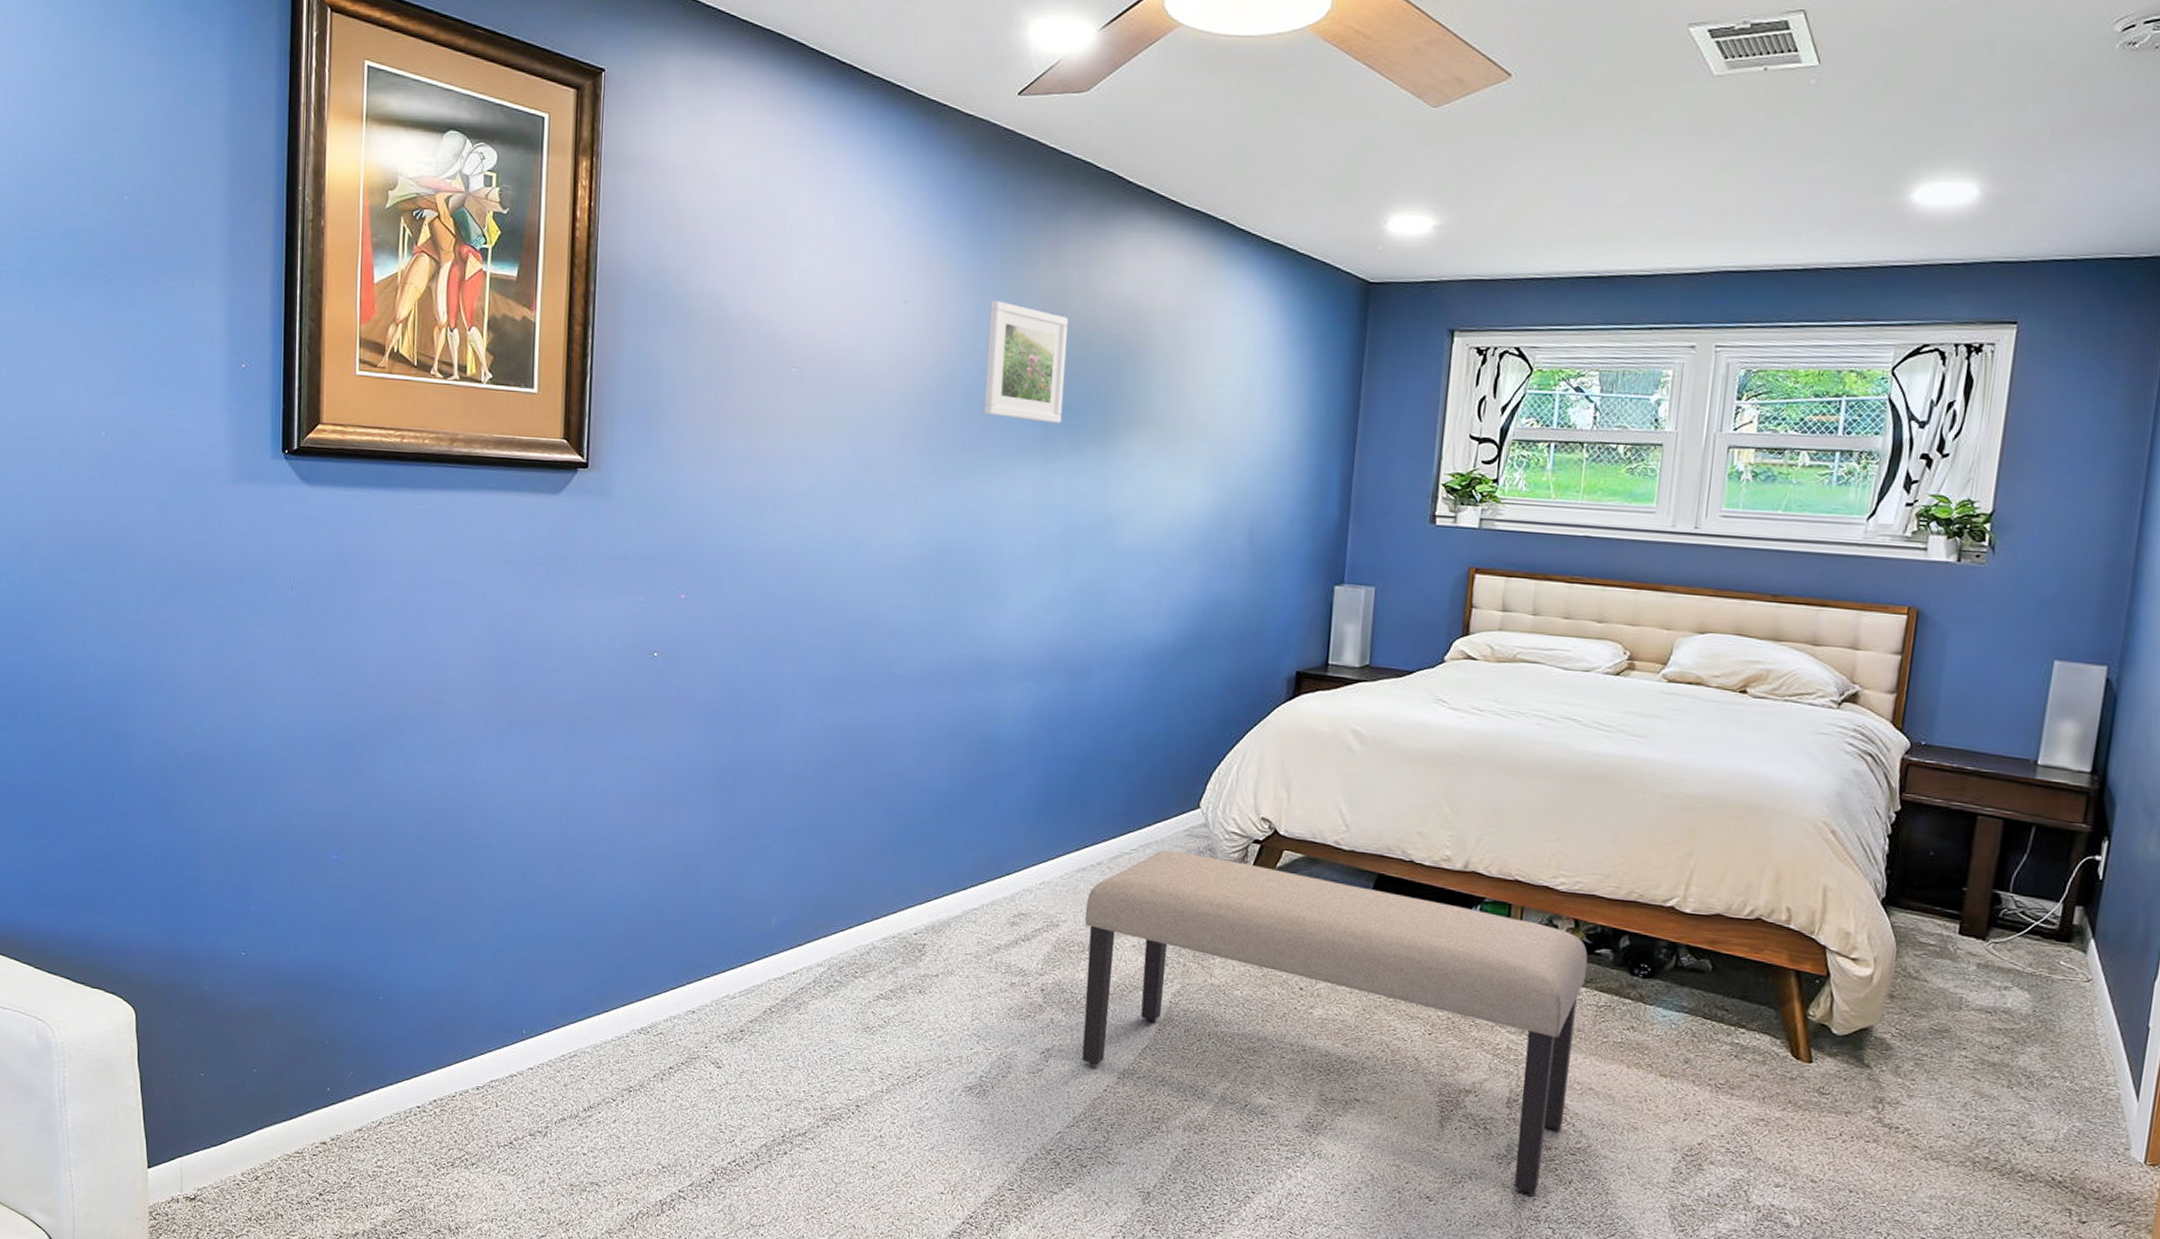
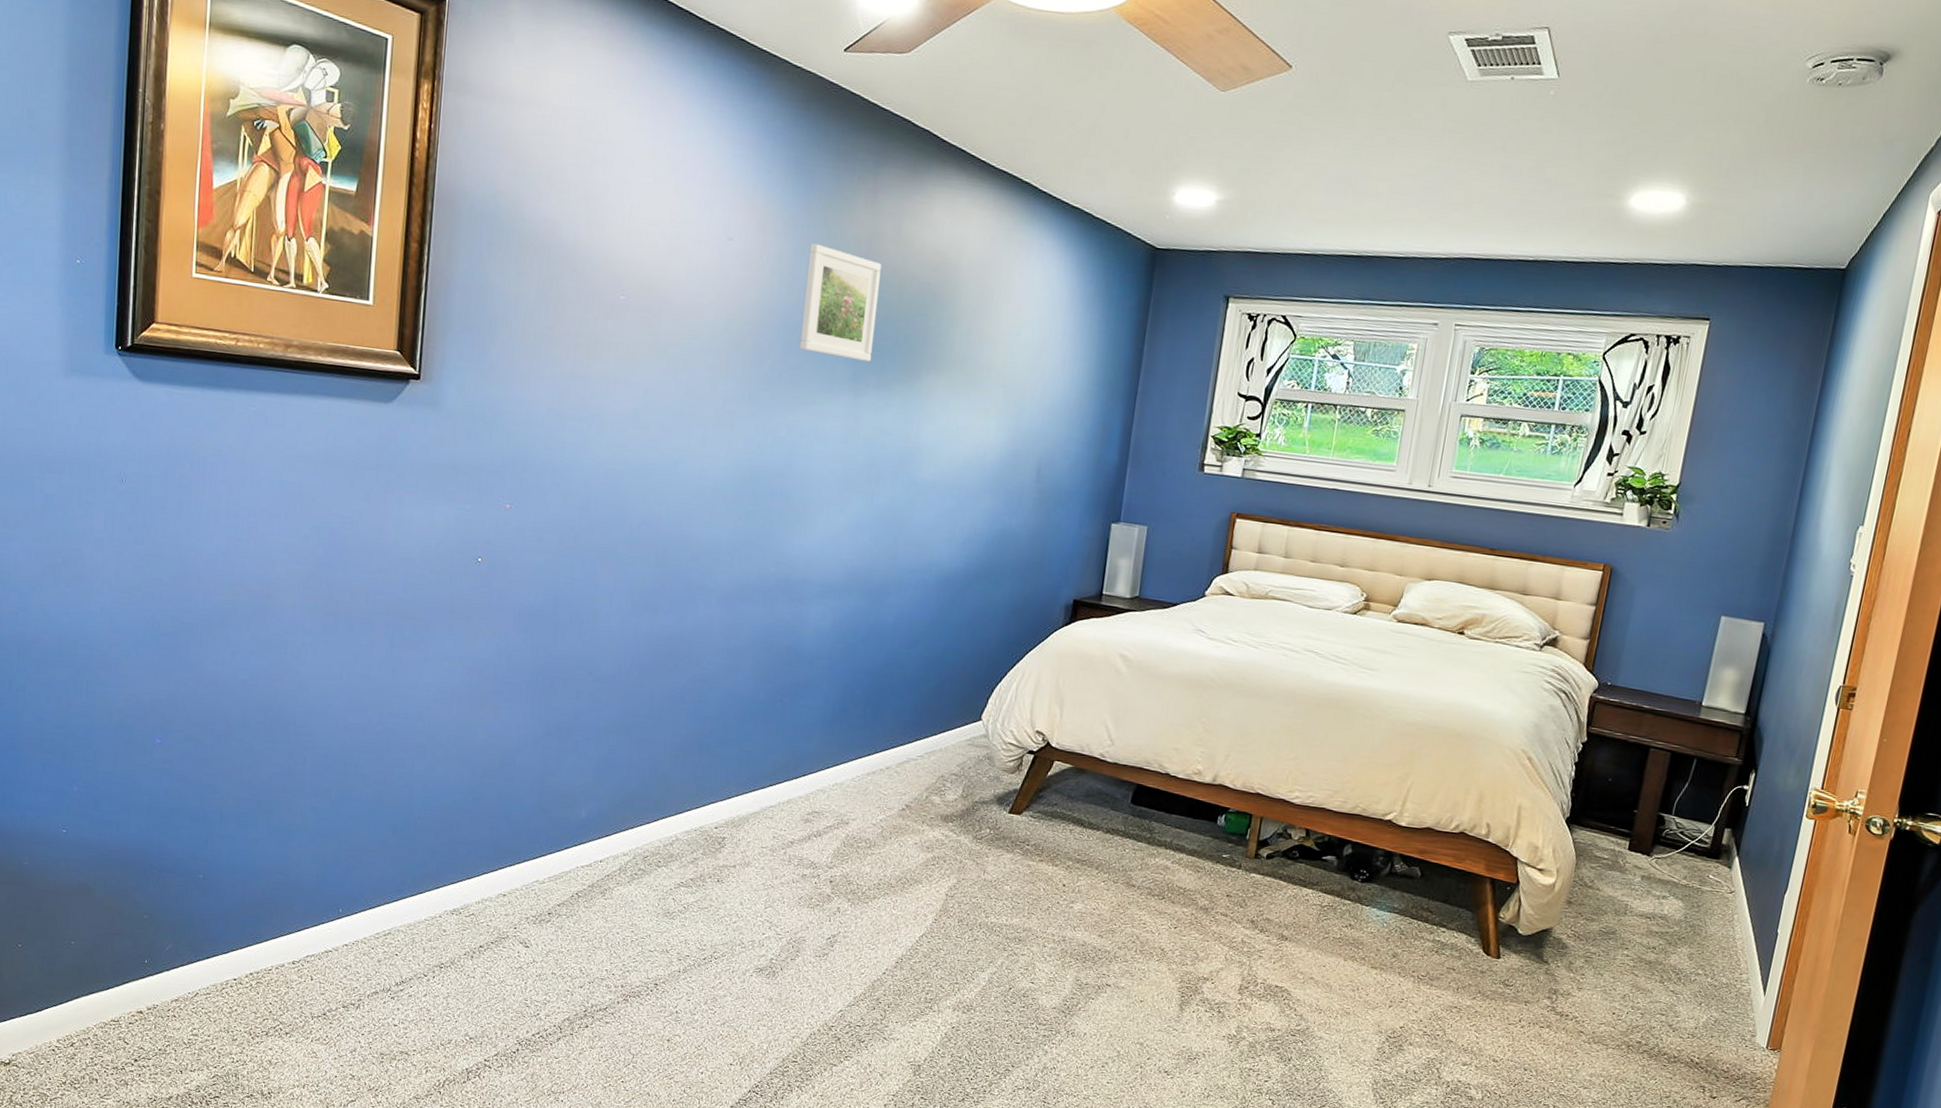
bench: present [1082,850,1588,1194] -> none [864,757,1316,1070]

